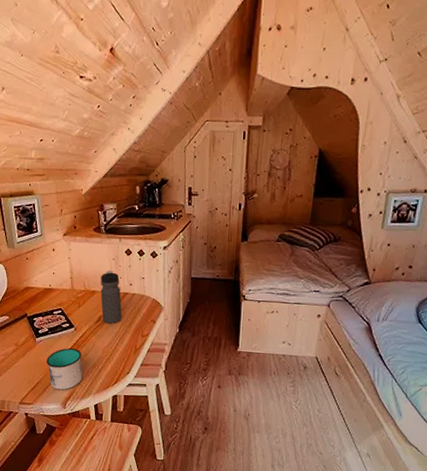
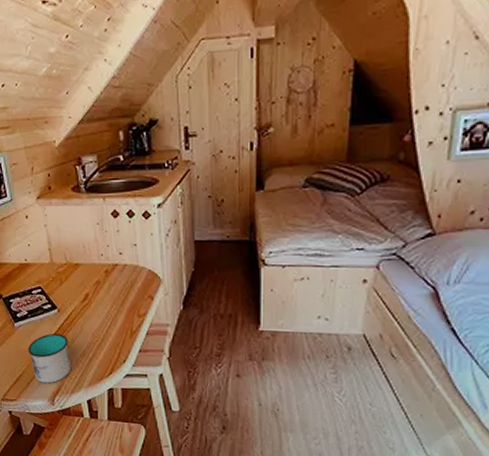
water bottle: present [100,270,123,324] -> none [84,238,113,303]

